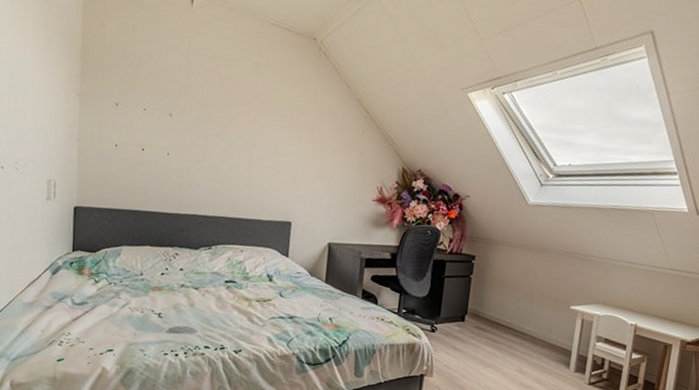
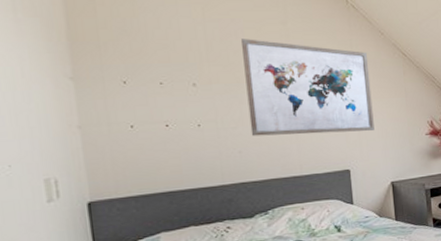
wall art: none [210,76,330,186] -> present [240,39,375,136]

